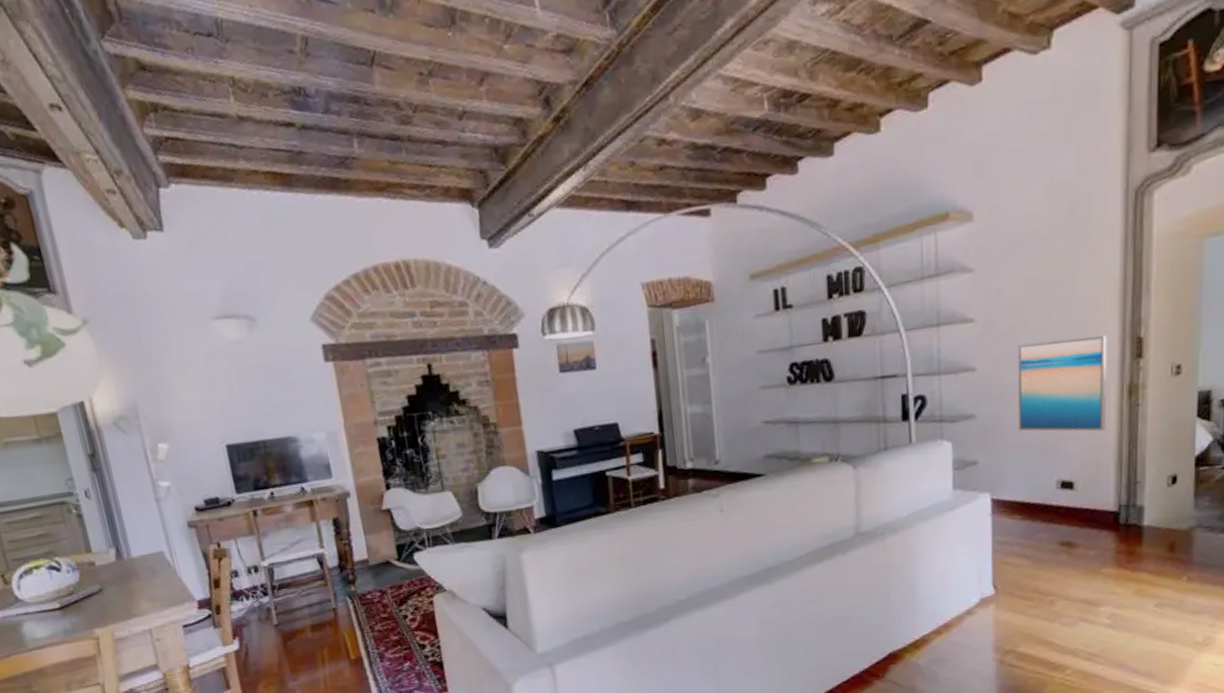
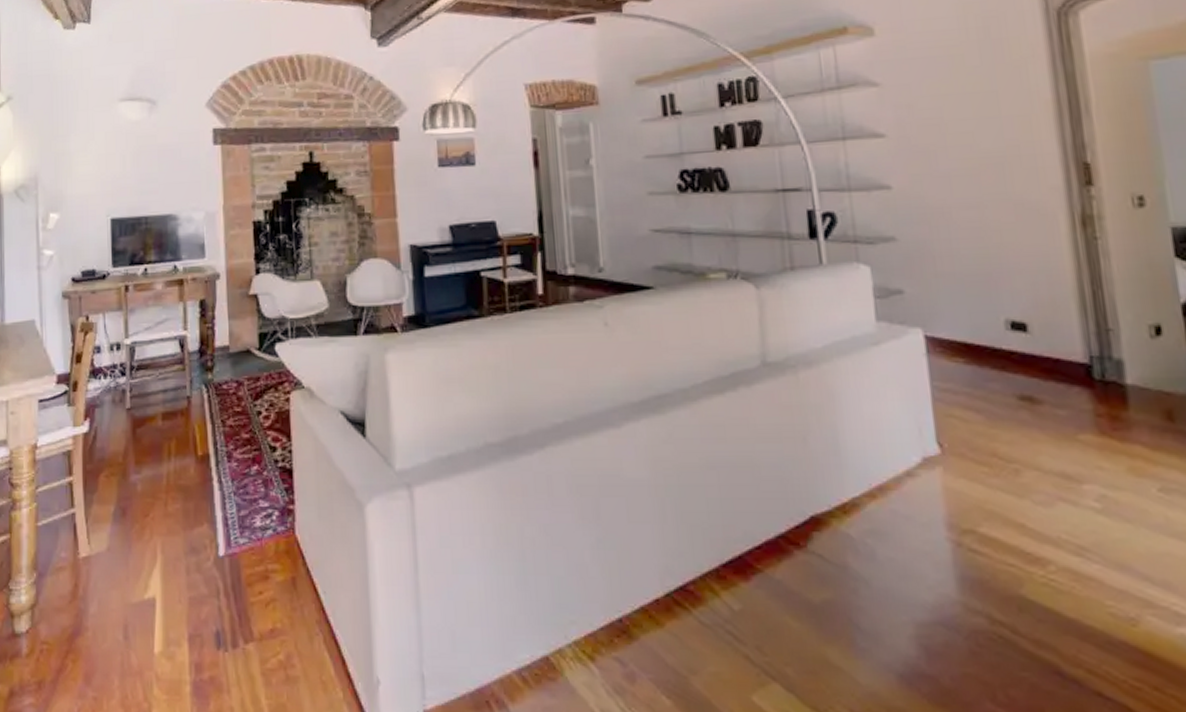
wall art: present [1018,335,1108,432] -> none [939,158,1059,266]

